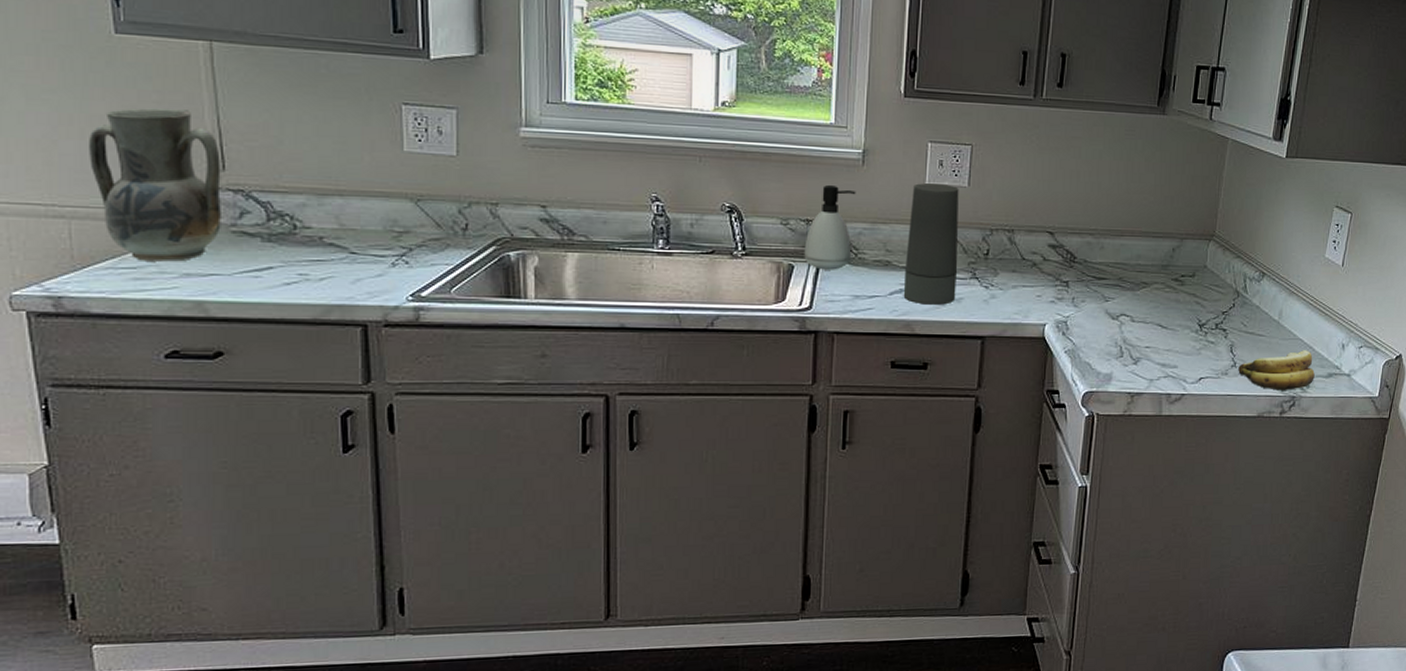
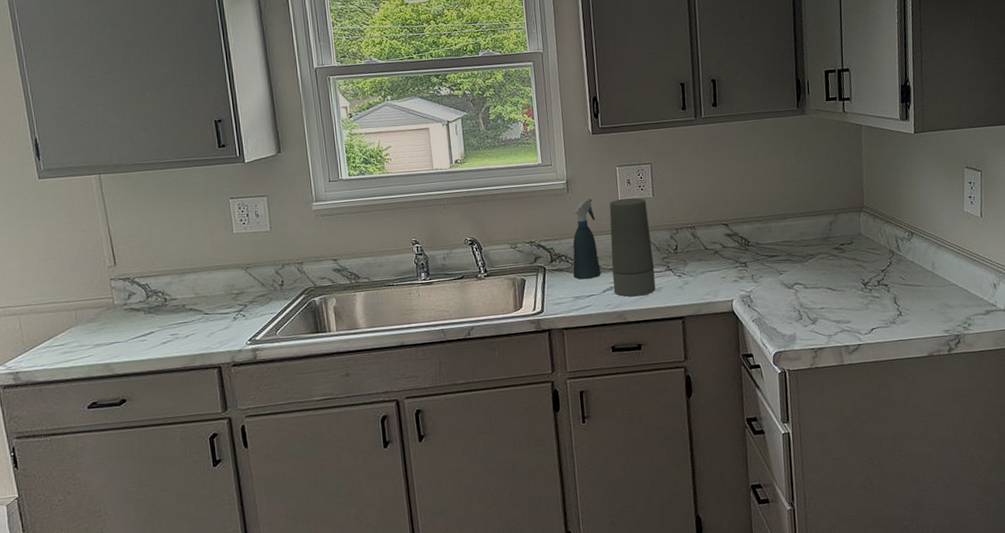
ceramic jug: present [87,108,223,262] -> none [27,226,117,339]
soap dispenser: present [804,184,856,270] -> none [531,211,569,280]
spray bottle: none [856,176,893,275] -> present [573,198,601,280]
banana: present [1238,350,1315,390] -> none [904,293,974,332]

